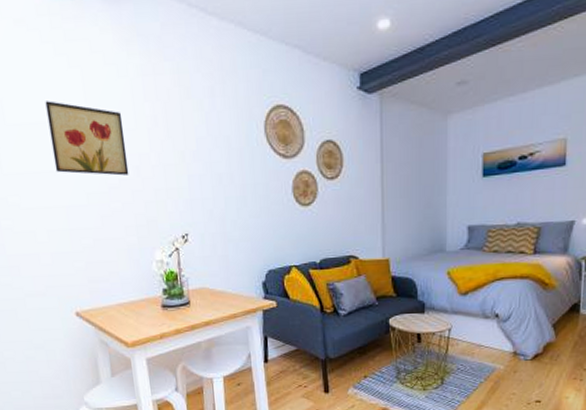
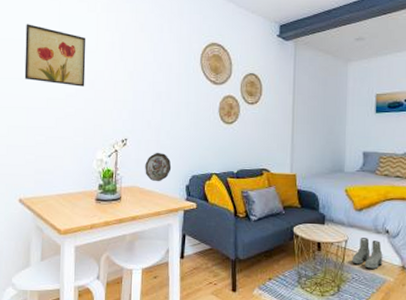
decorative plate: none [212,246,244,281] -> present [145,152,172,182]
boots: none [456,324,492,358] -> present [352,238,383,269]

